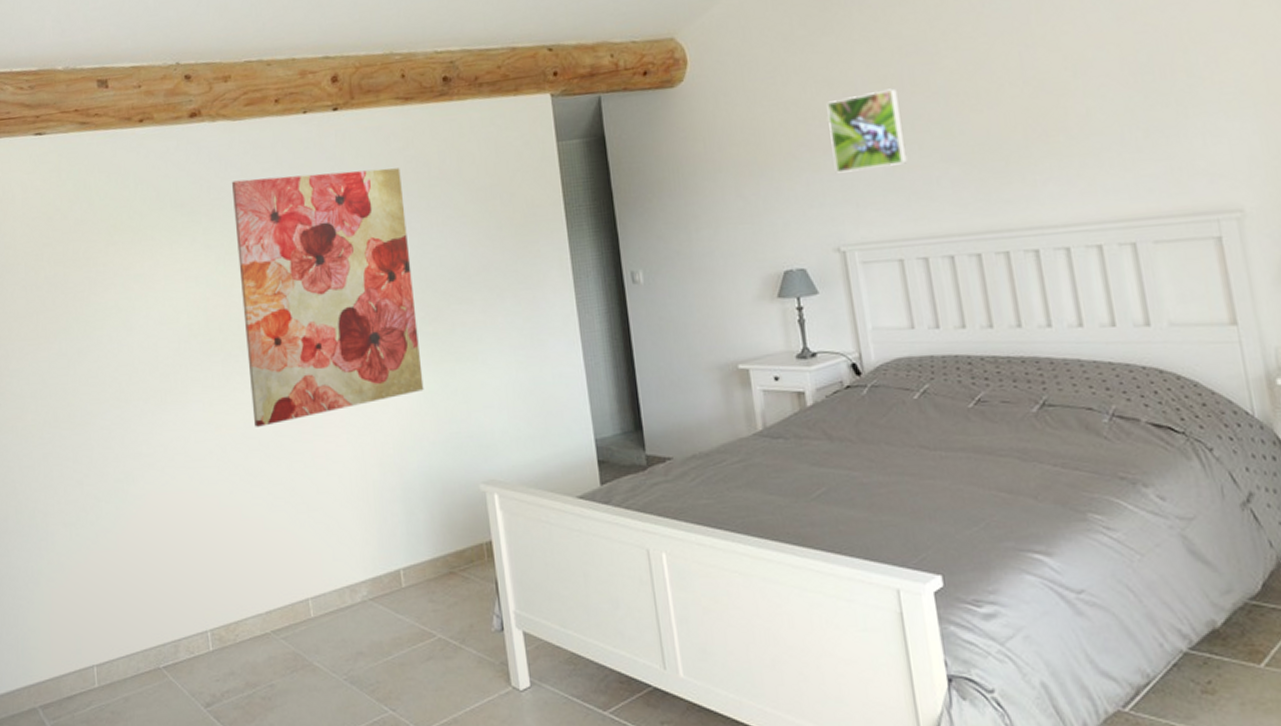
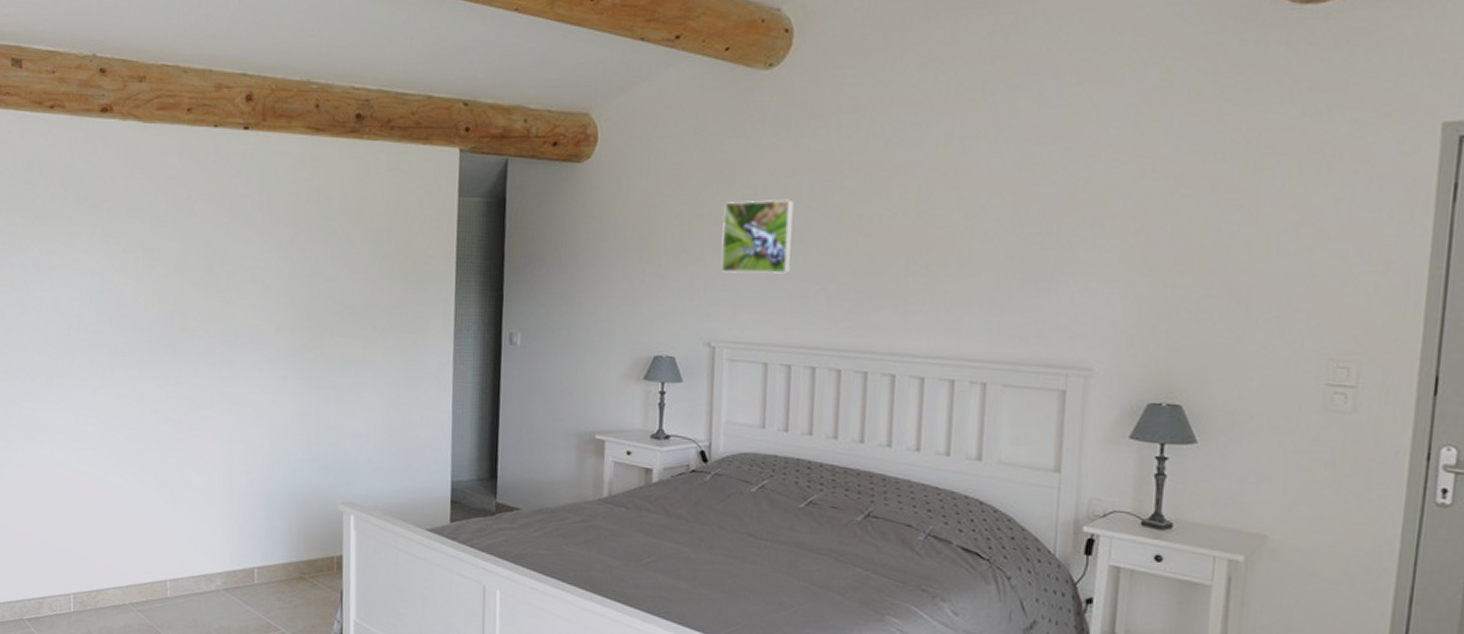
wall art: present [231,168,424,427] -> none [133,182,303,420]

